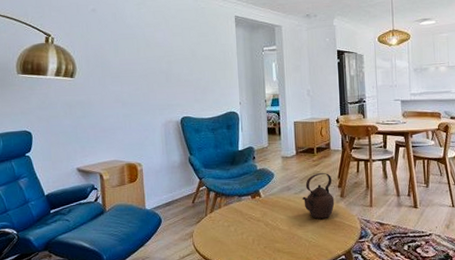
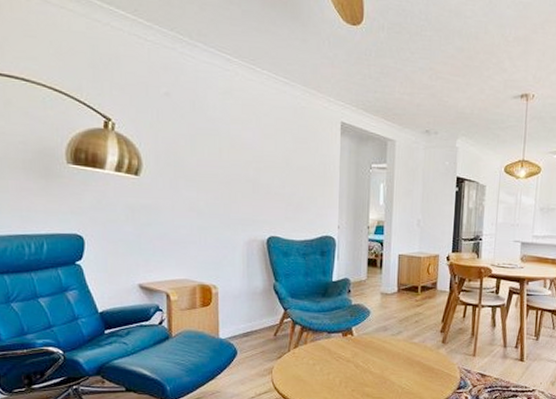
teapot: present [301,172,335,219] -> none [398,314,435,364]

